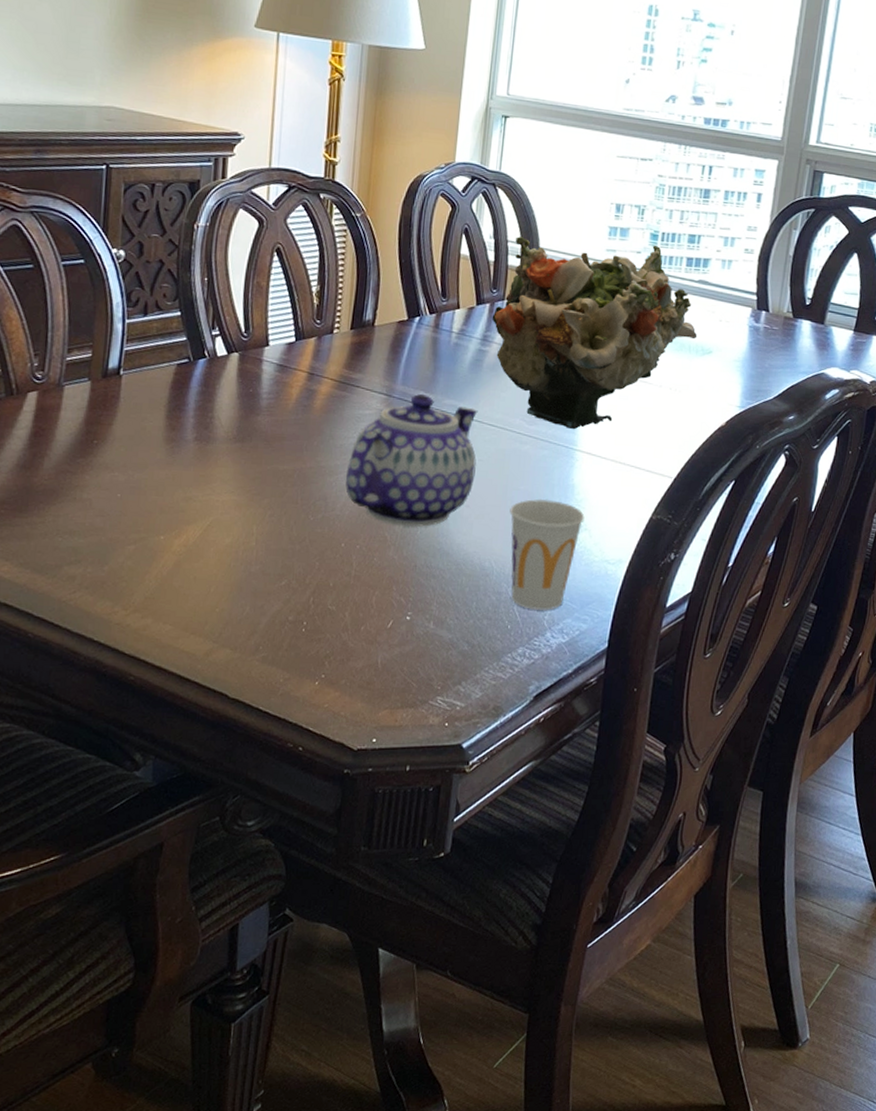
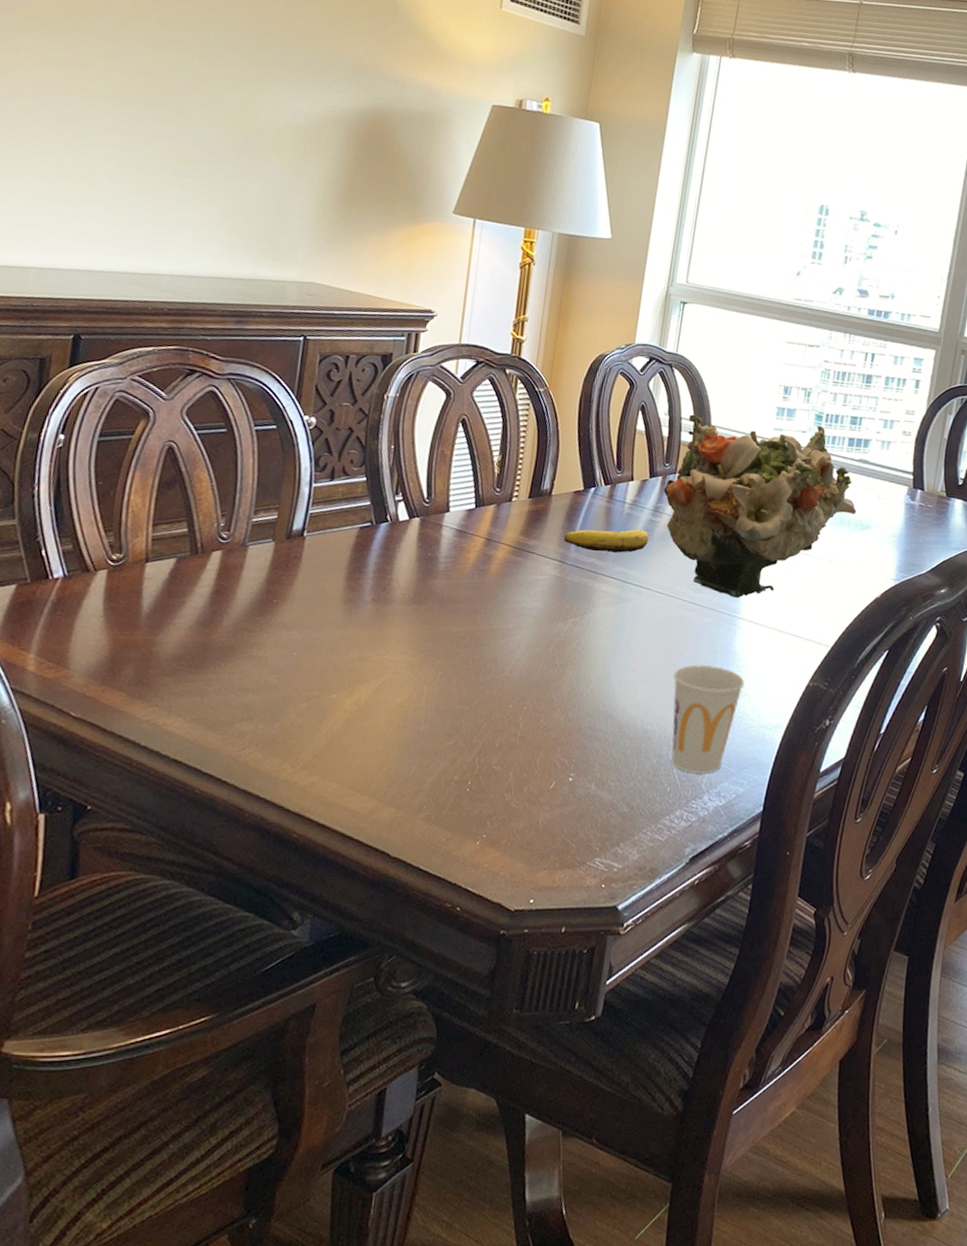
teapot: present [346,394,478,527] -> none [516,561,647,690]
banana: none [390,360,479,385] -> present [564,529,650,553]

